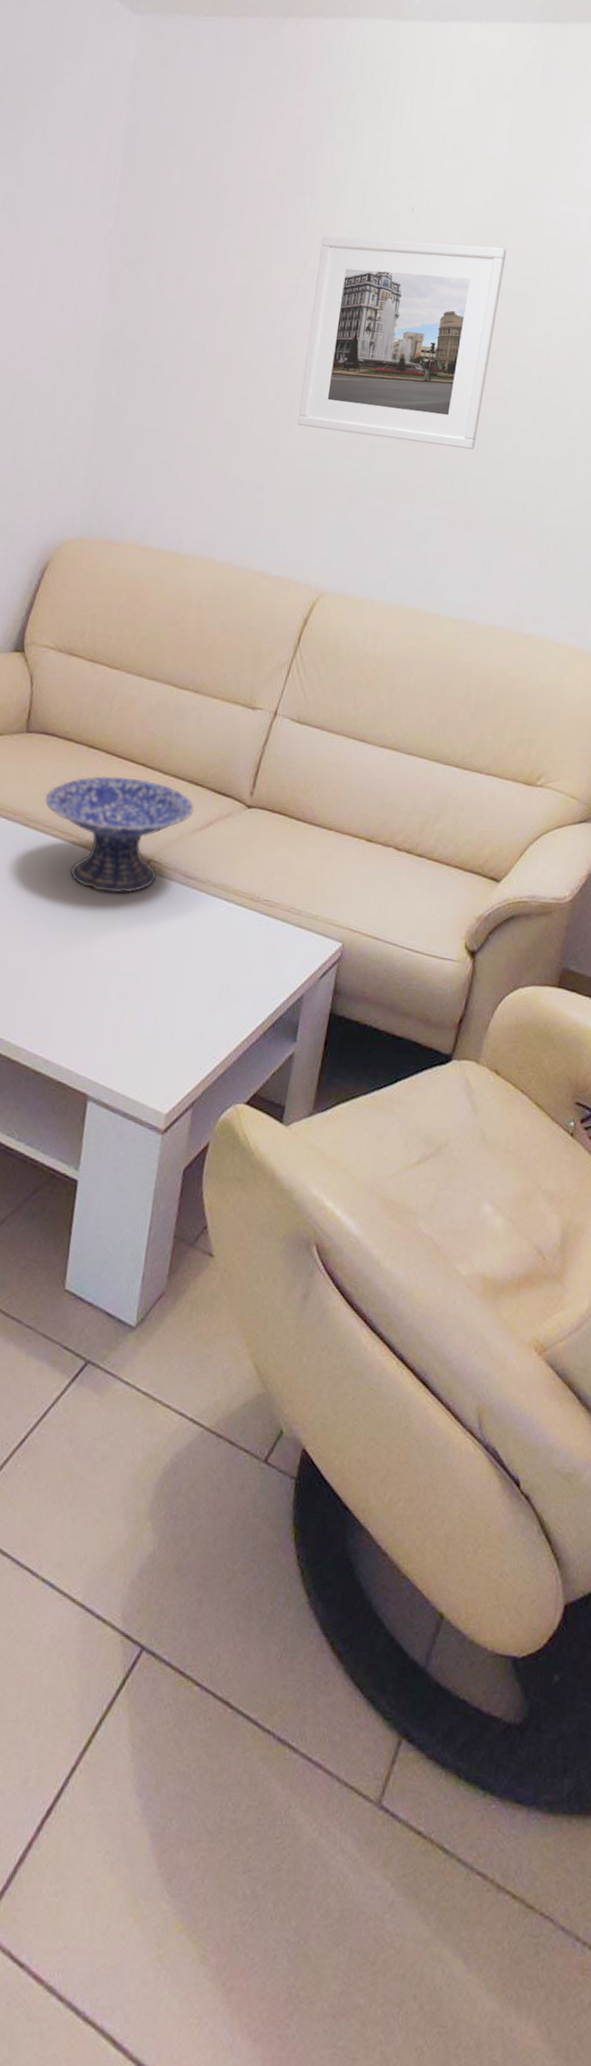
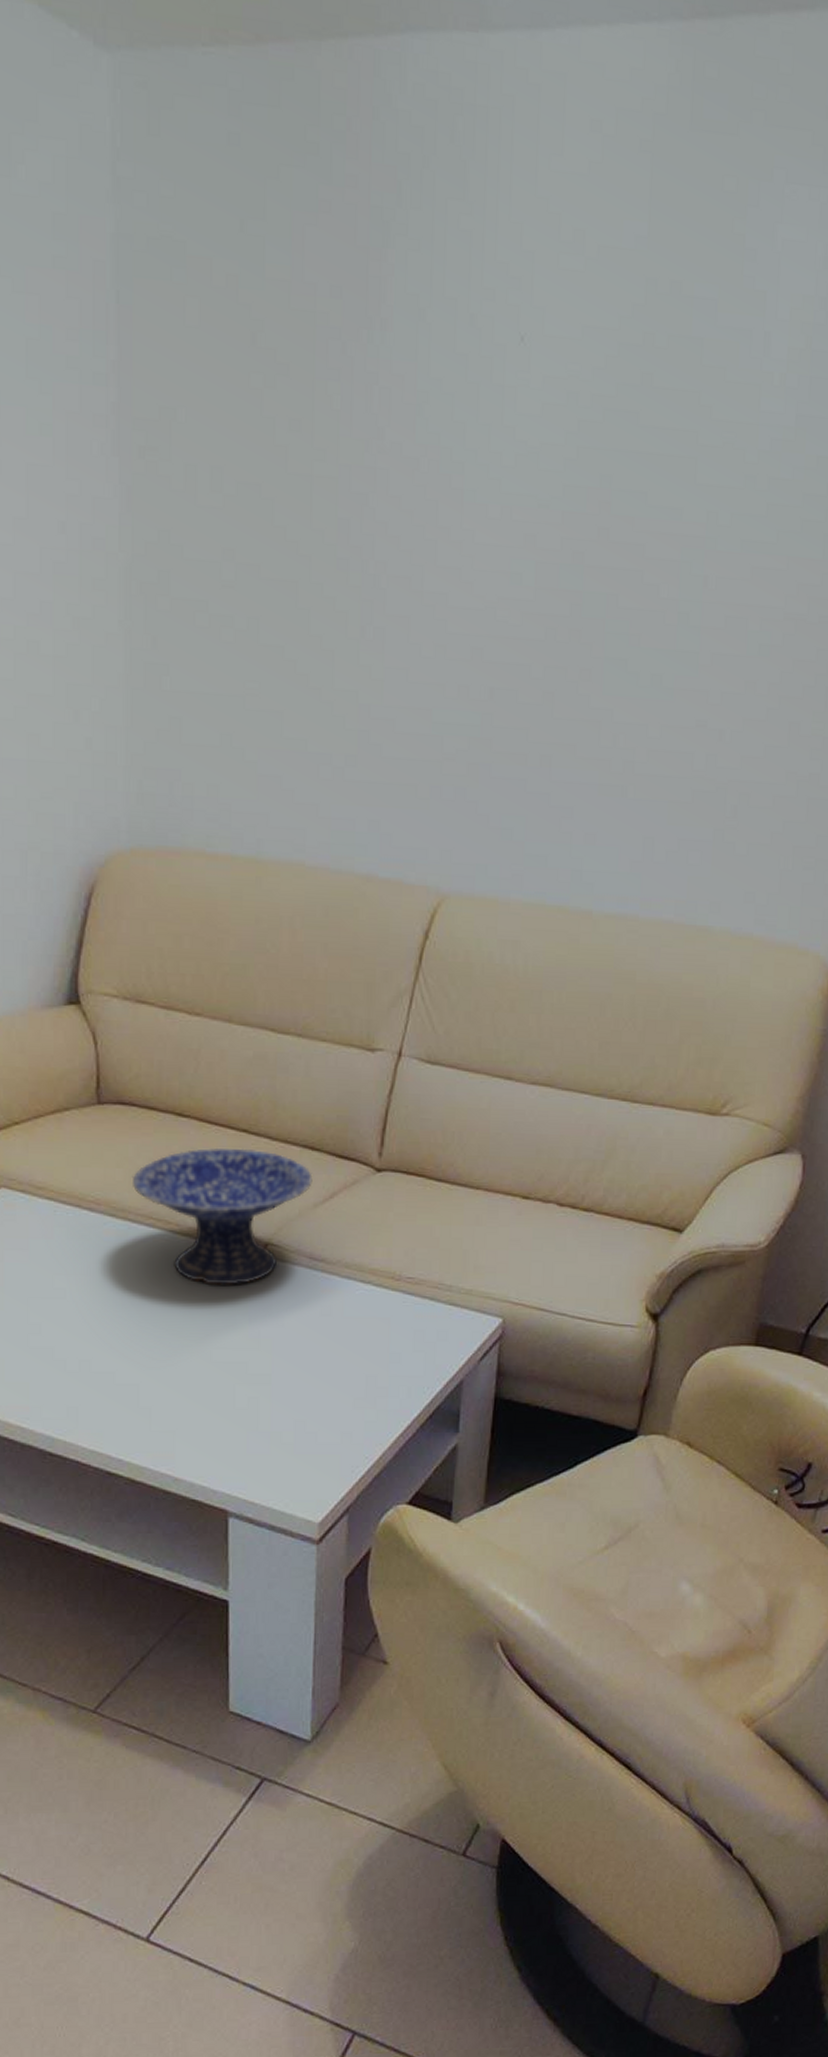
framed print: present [297,236,507,449] -> none [392,387,654,686]

